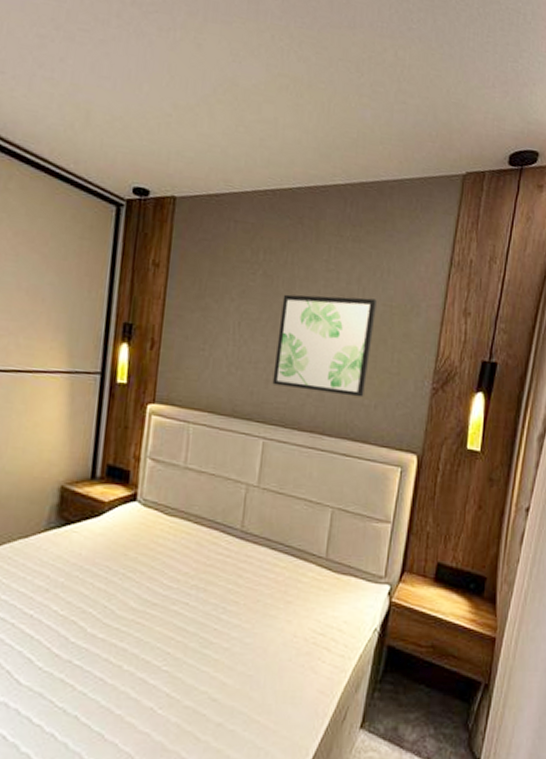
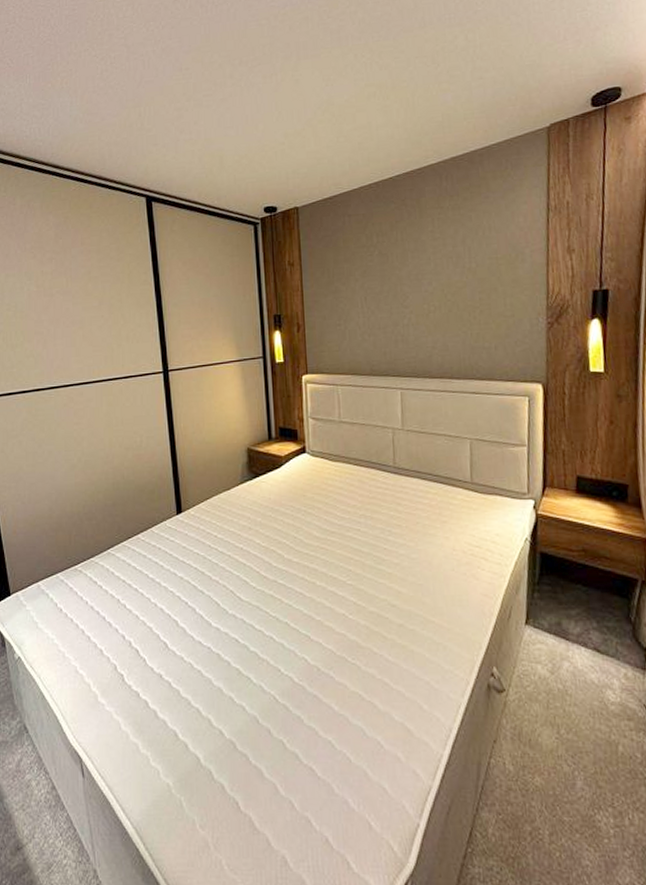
wall art: present [272,294,377,398] -> none [398,255,484,344]

